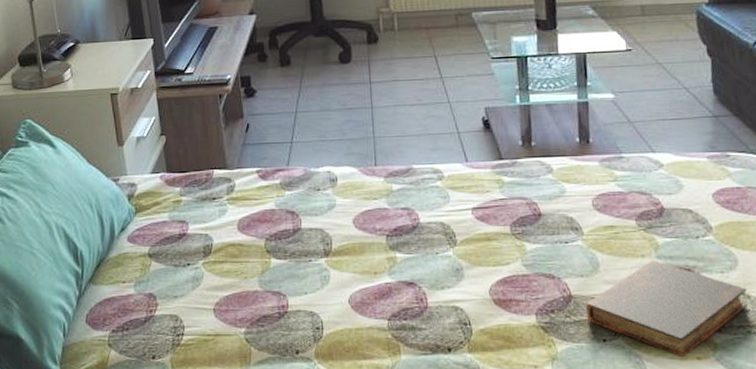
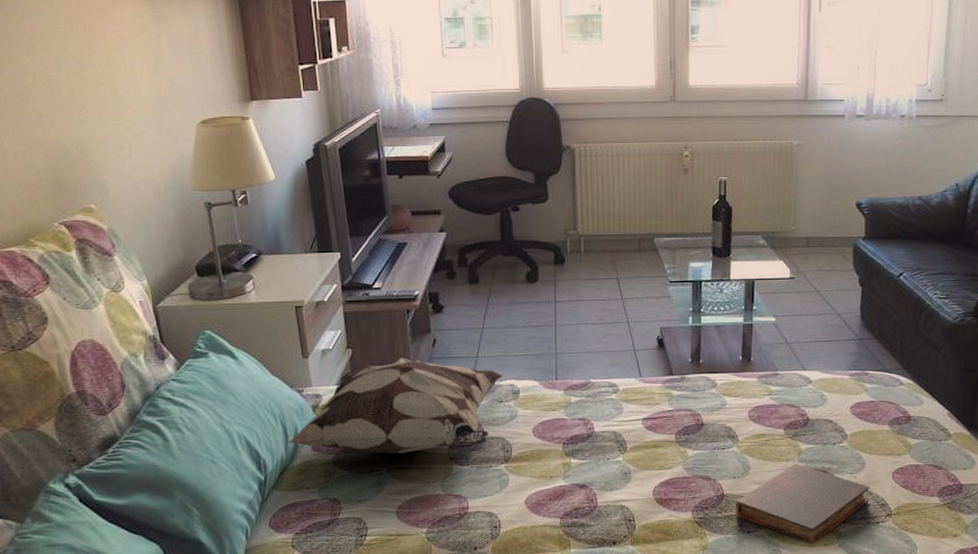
decorative pillow: none [103,144,319,246] -> present [287,358,503,454]

